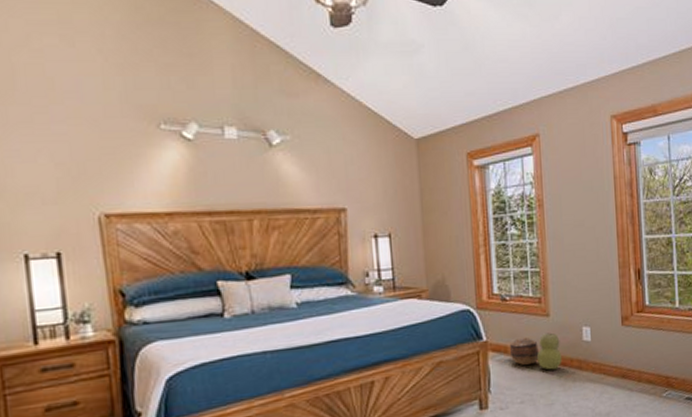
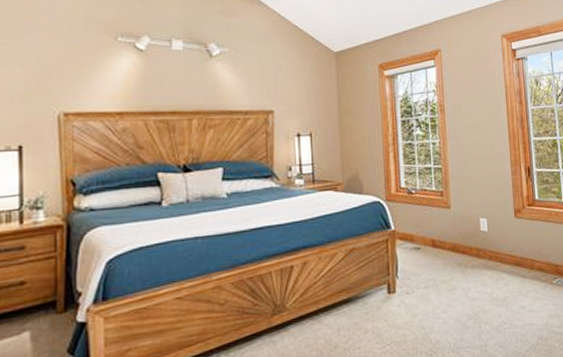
basket: present [510,337,539,366] -> none [416,226,441,254]
vase: present [537,332,563,370] -> none [440,223,462,258]

